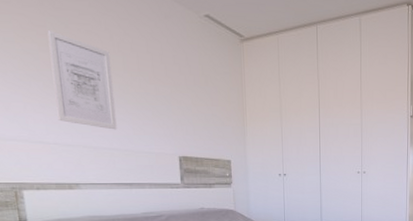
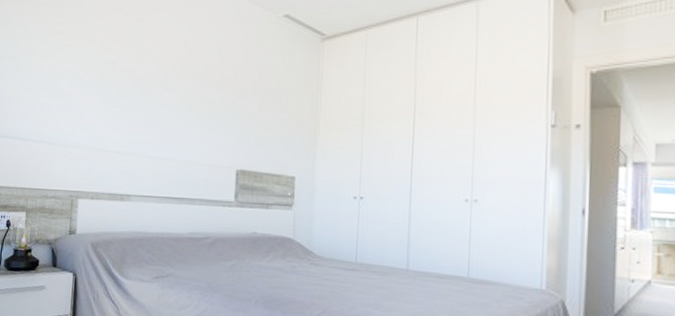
wall art: present [47,29,117,130] -> none [123,40,182,139]

